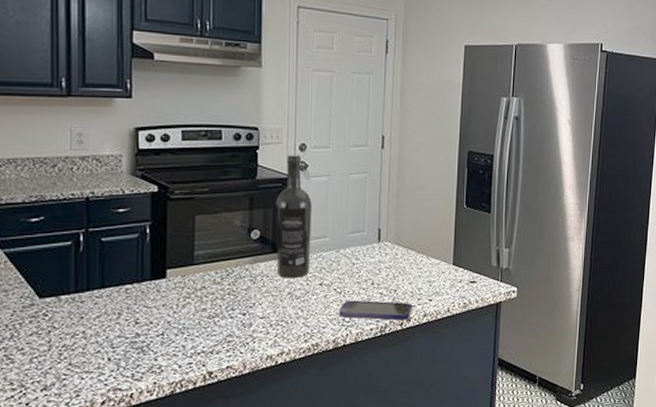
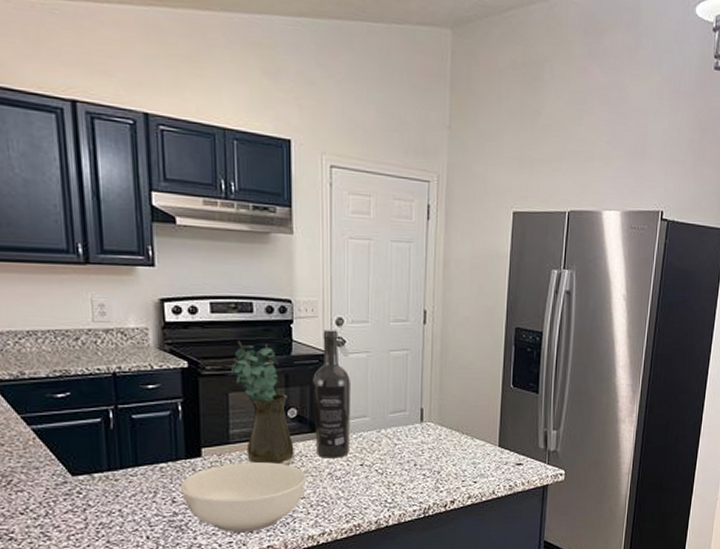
bowl: none [143,282,267,354] -> present [179,462,307,533]
vase: none [199,166,256,286] -> present [231,341,294,466]
mobile phone: present [339,300,413,321] -> none [381,481,458,502]

